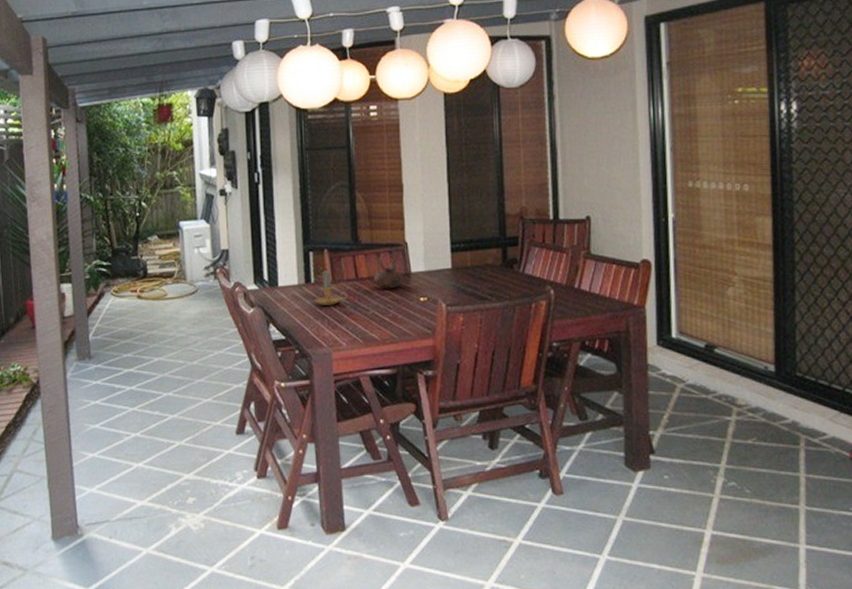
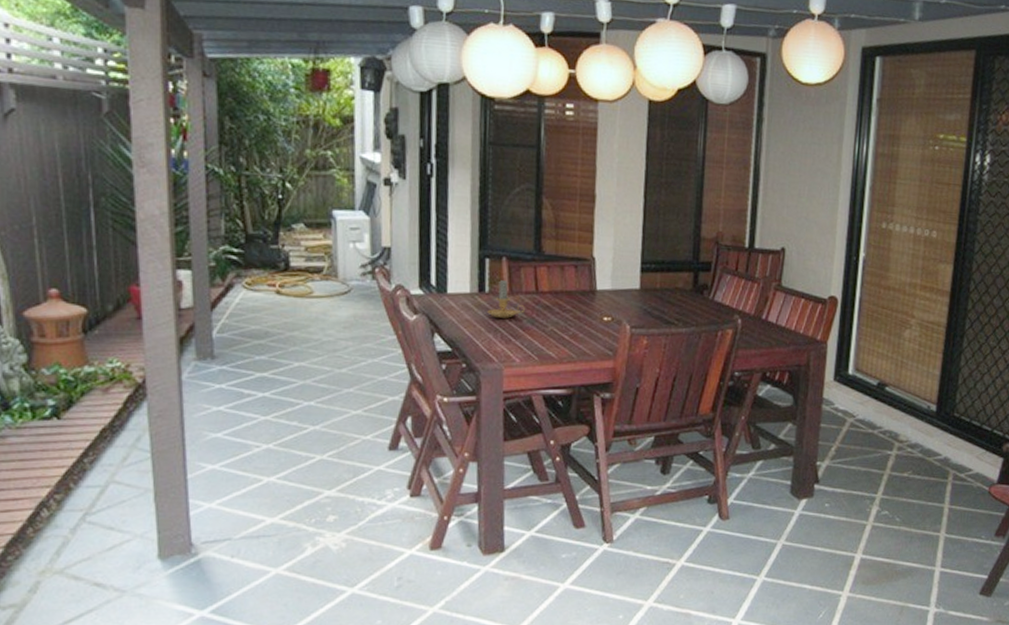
teapot: present [374,252,404,289] -> none [555,266,589,306]

